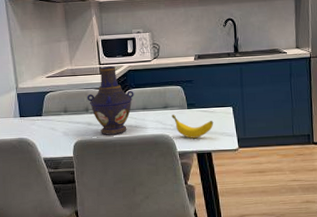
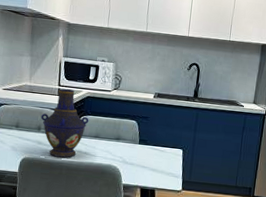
banana: present [171,114,214,138] -> none [122,147,162,174]

